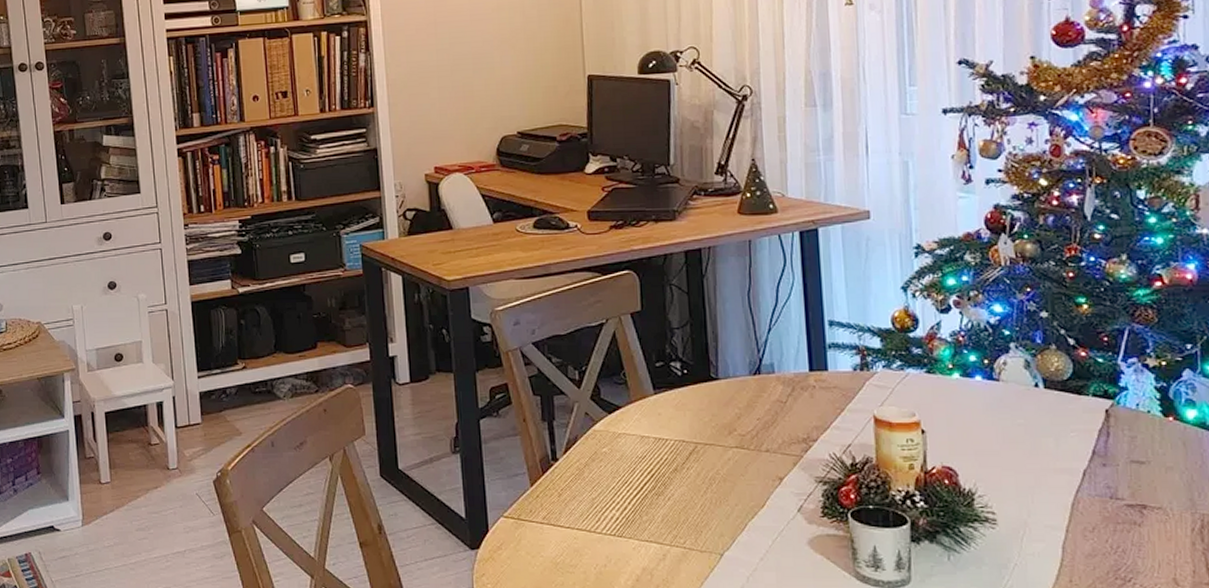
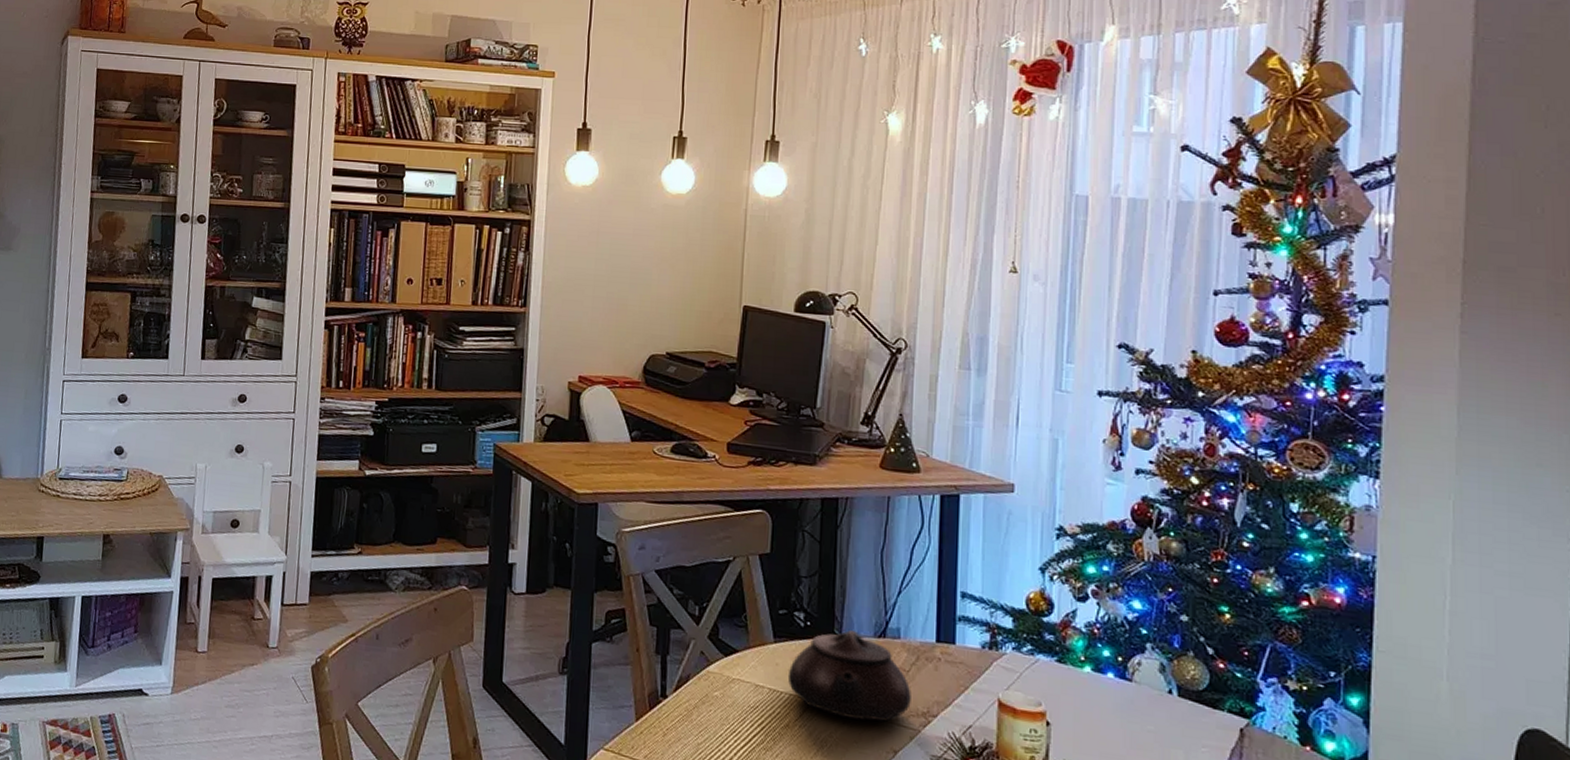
teapot: none [670,372,791,454] -> present [787,630,911,722]

